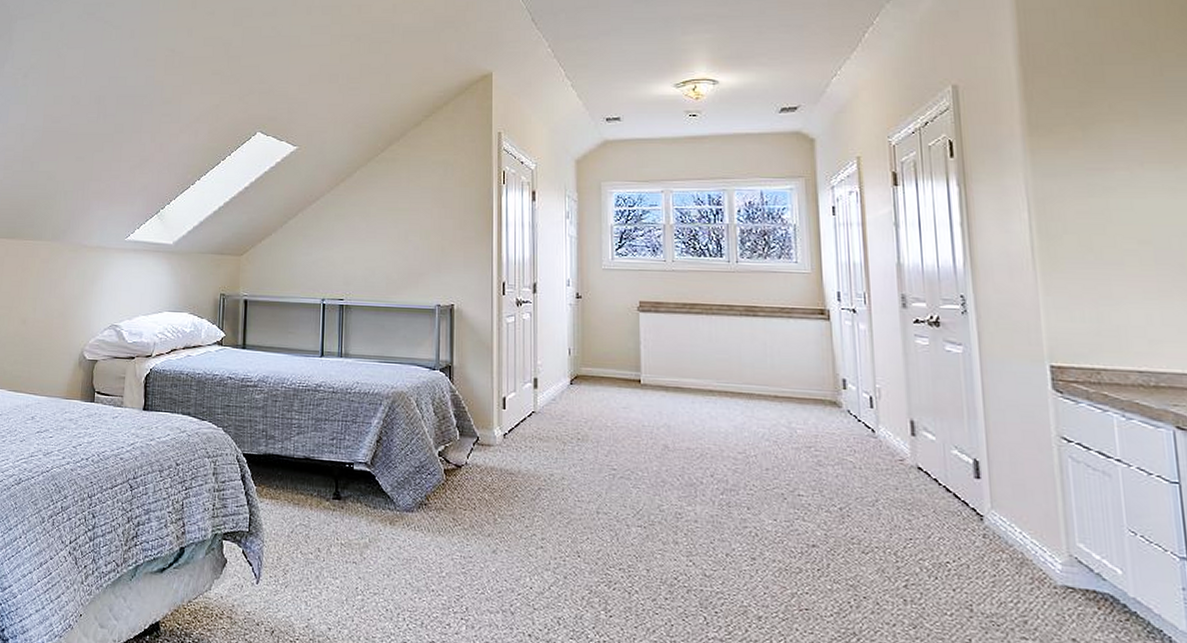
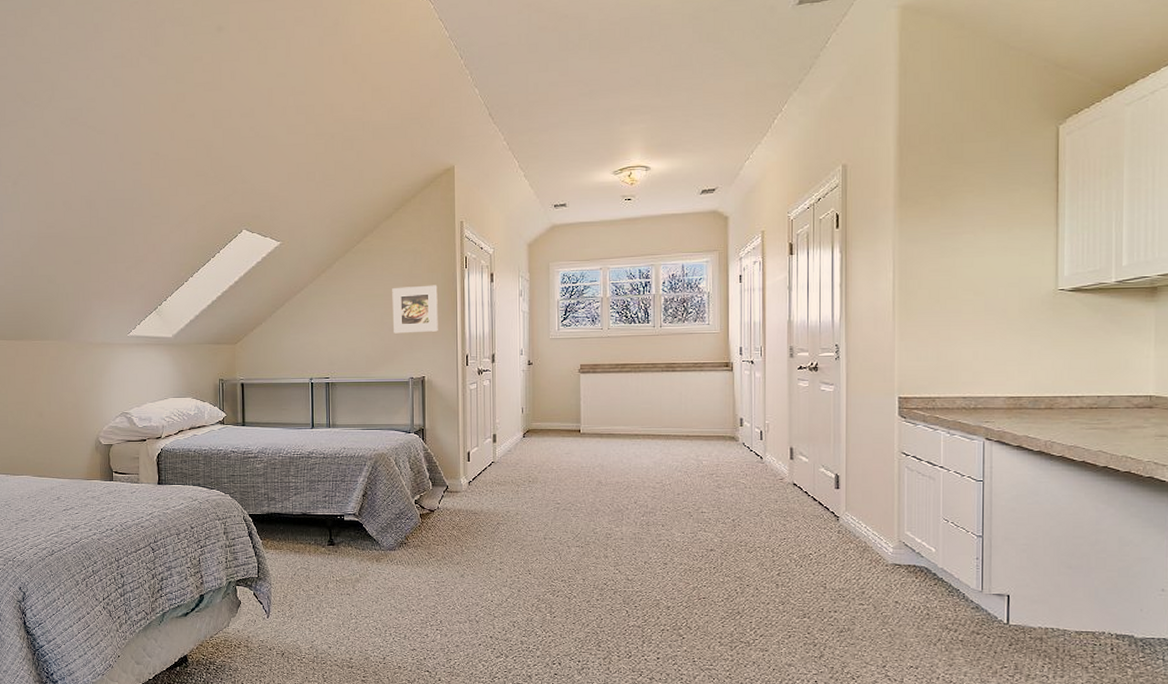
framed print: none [418,201,471,254] -> present [392,285,438,334]

